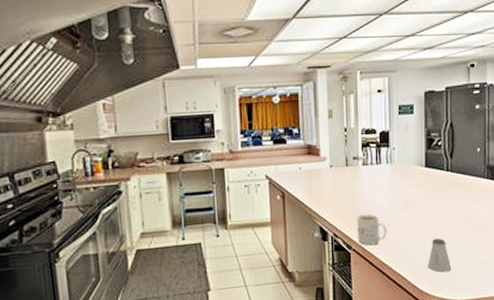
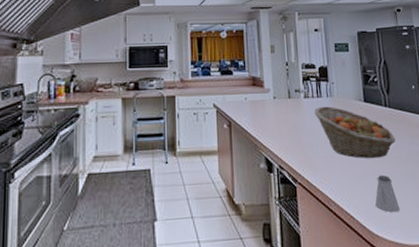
mug: present [357,214,387,246] -> none [301,146,332,180]
fruit basket: none [373,173,454,224] -> present [314,106,396,159]

